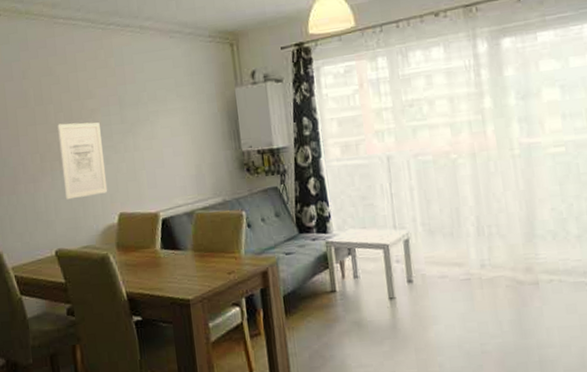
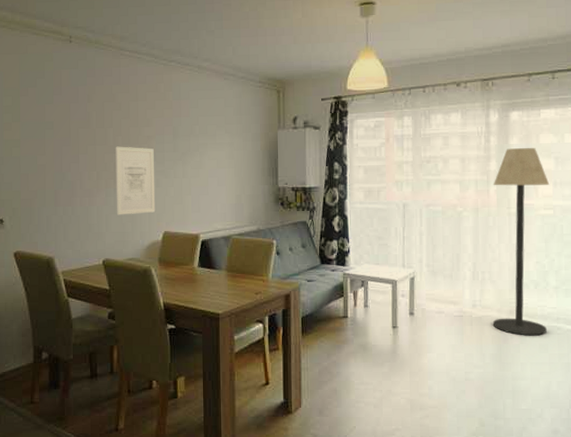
floor lamp: none [489,77,573,296] -> present [492,148,550,336]

